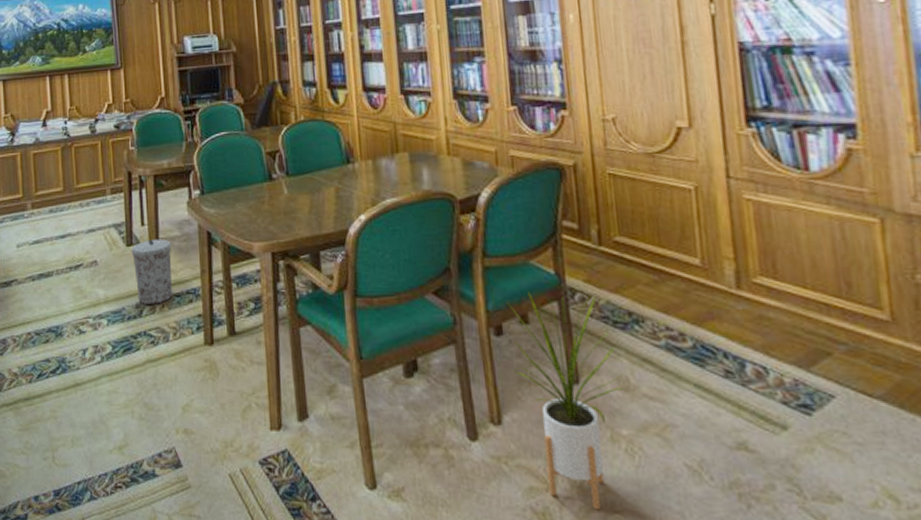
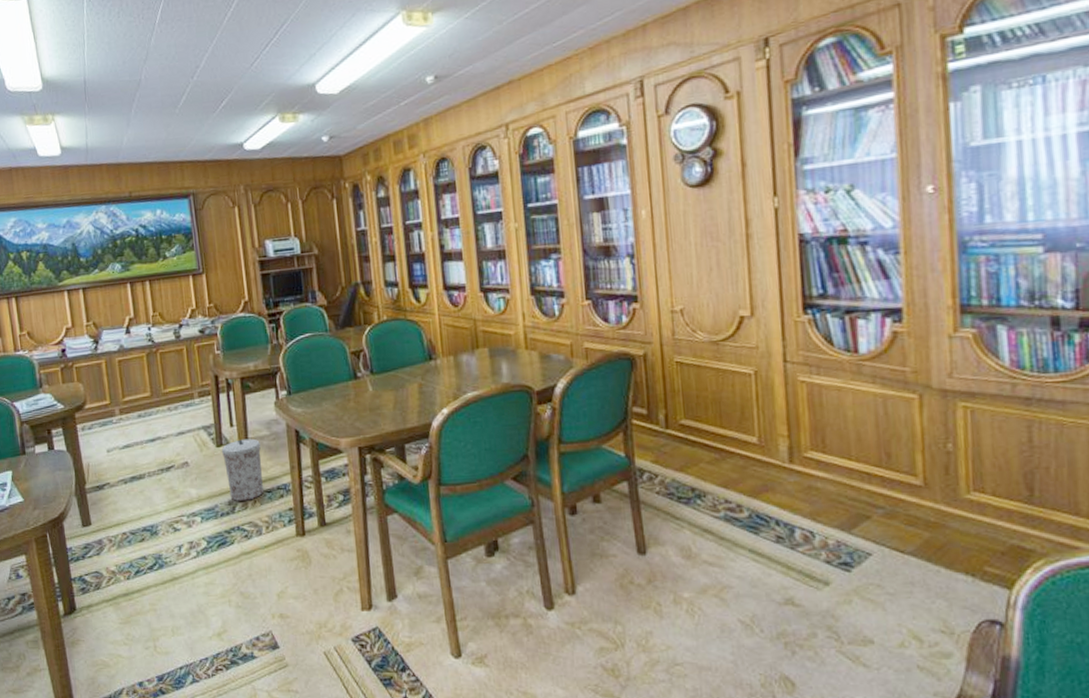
house plant: present [506,291,629,510] -> none [580,473,691,664]

